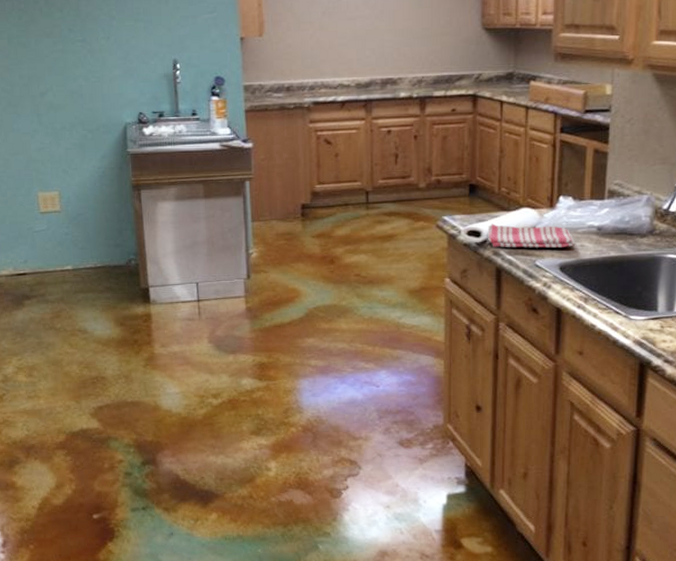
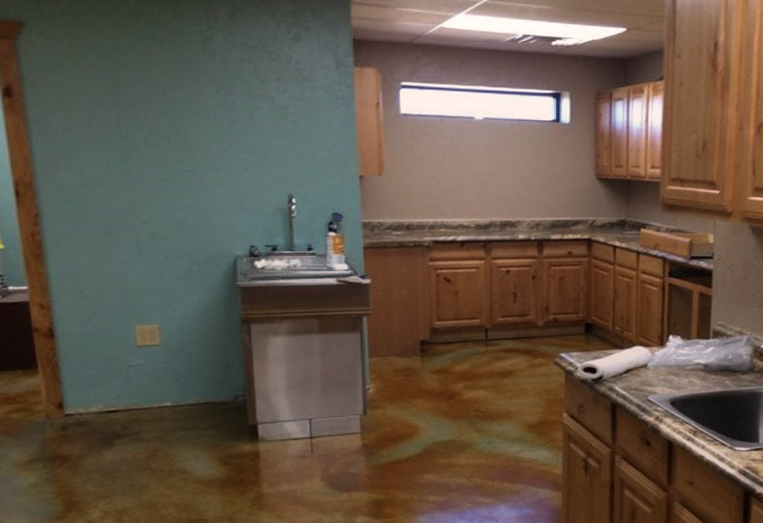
dish towel: present [488,223,575,248] -> none [603,360,684,384]

